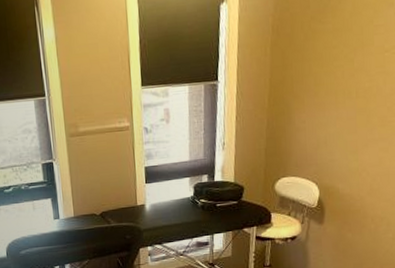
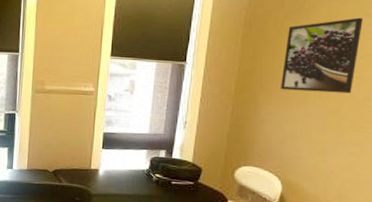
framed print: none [311,8,386,96] -> present [281,17,363,94]

